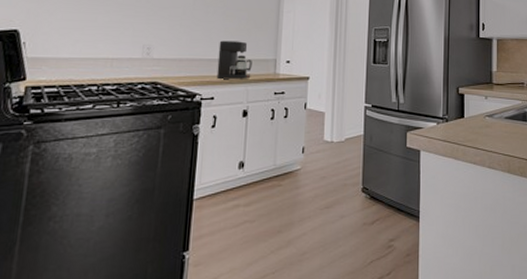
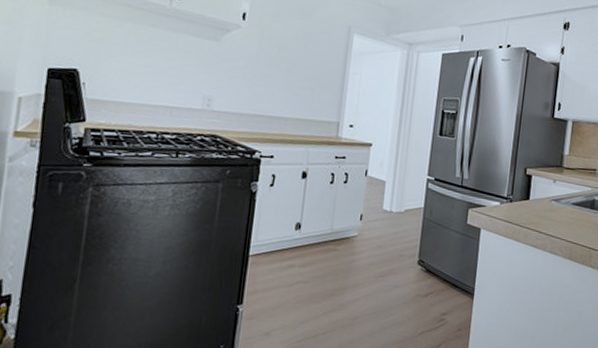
coffee maker: present [216,40,252,80] -> none [277,98,315,141]

